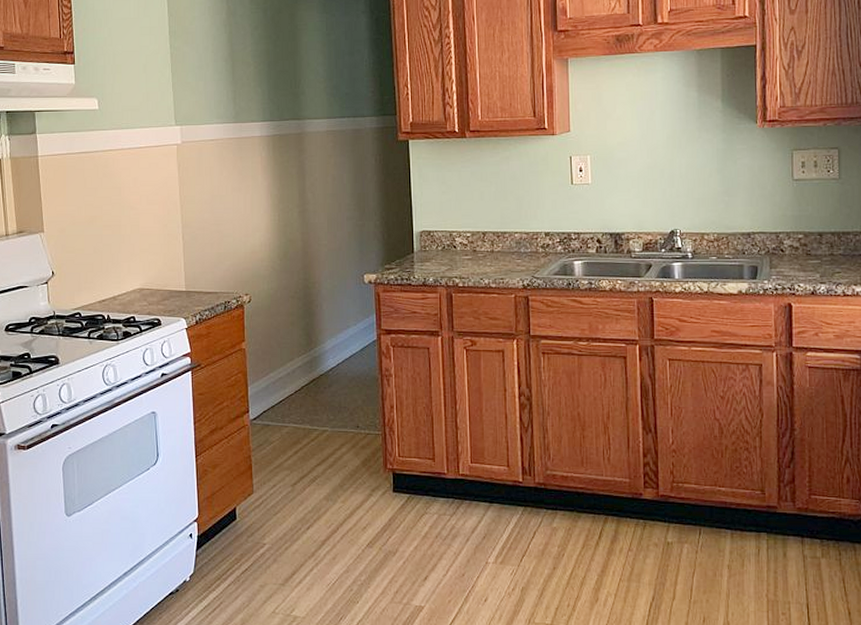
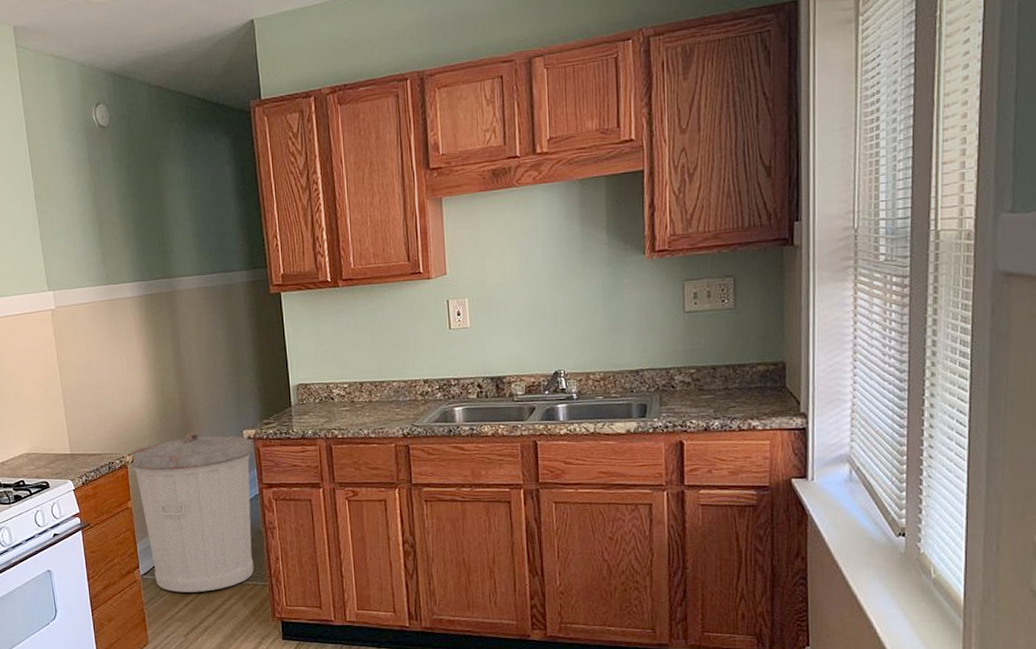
trash can: none [246,274,374,440] -> present [129,432,254,593]

